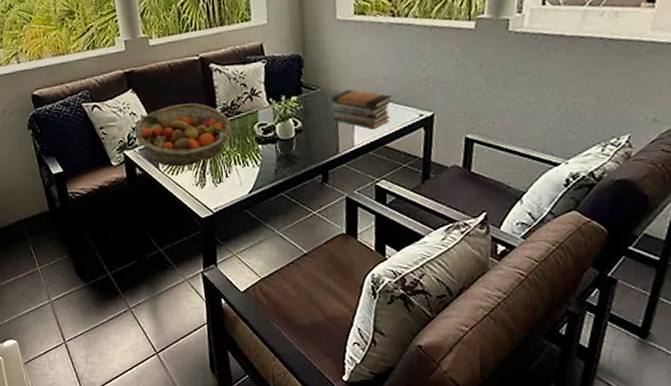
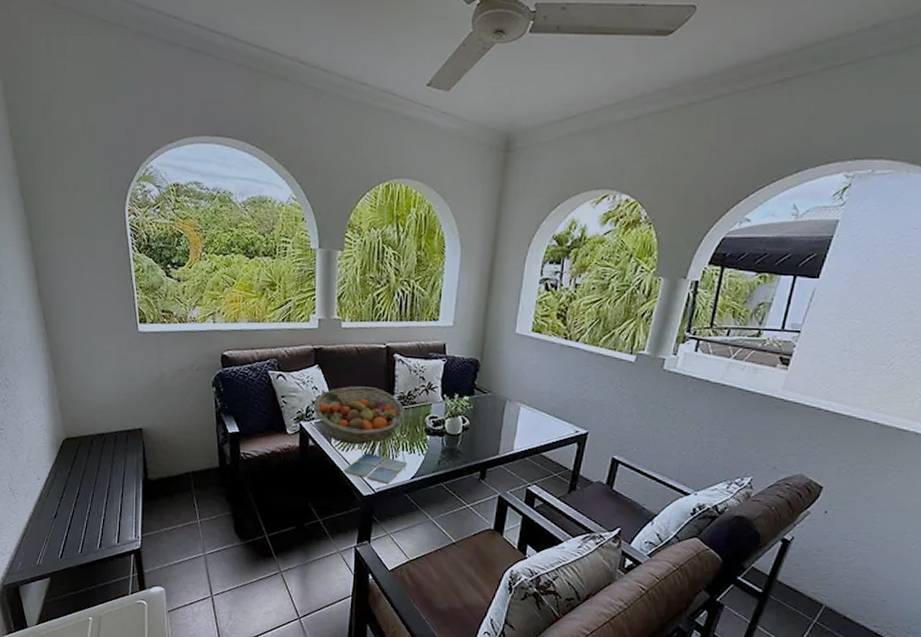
drink coaster: none [176,172,243,203] -> present [343,452,407,484]
book stack: present [331,89,392,129] -> none [498,398,554,438]

